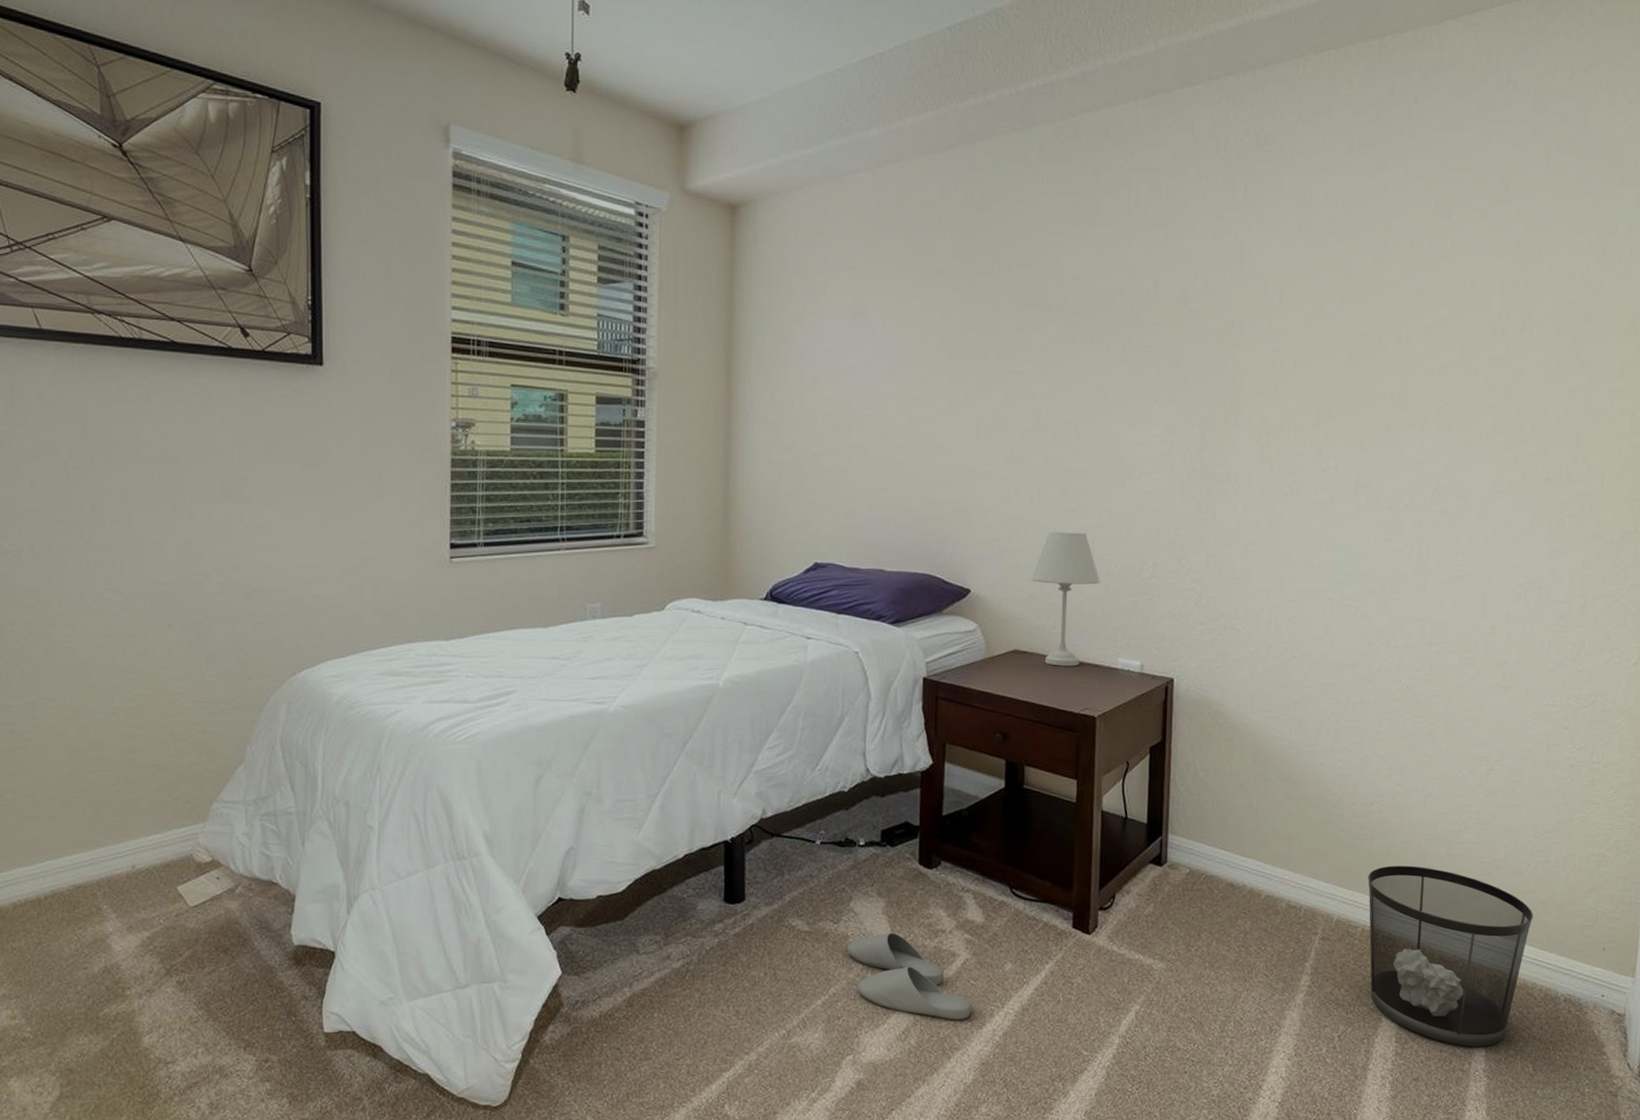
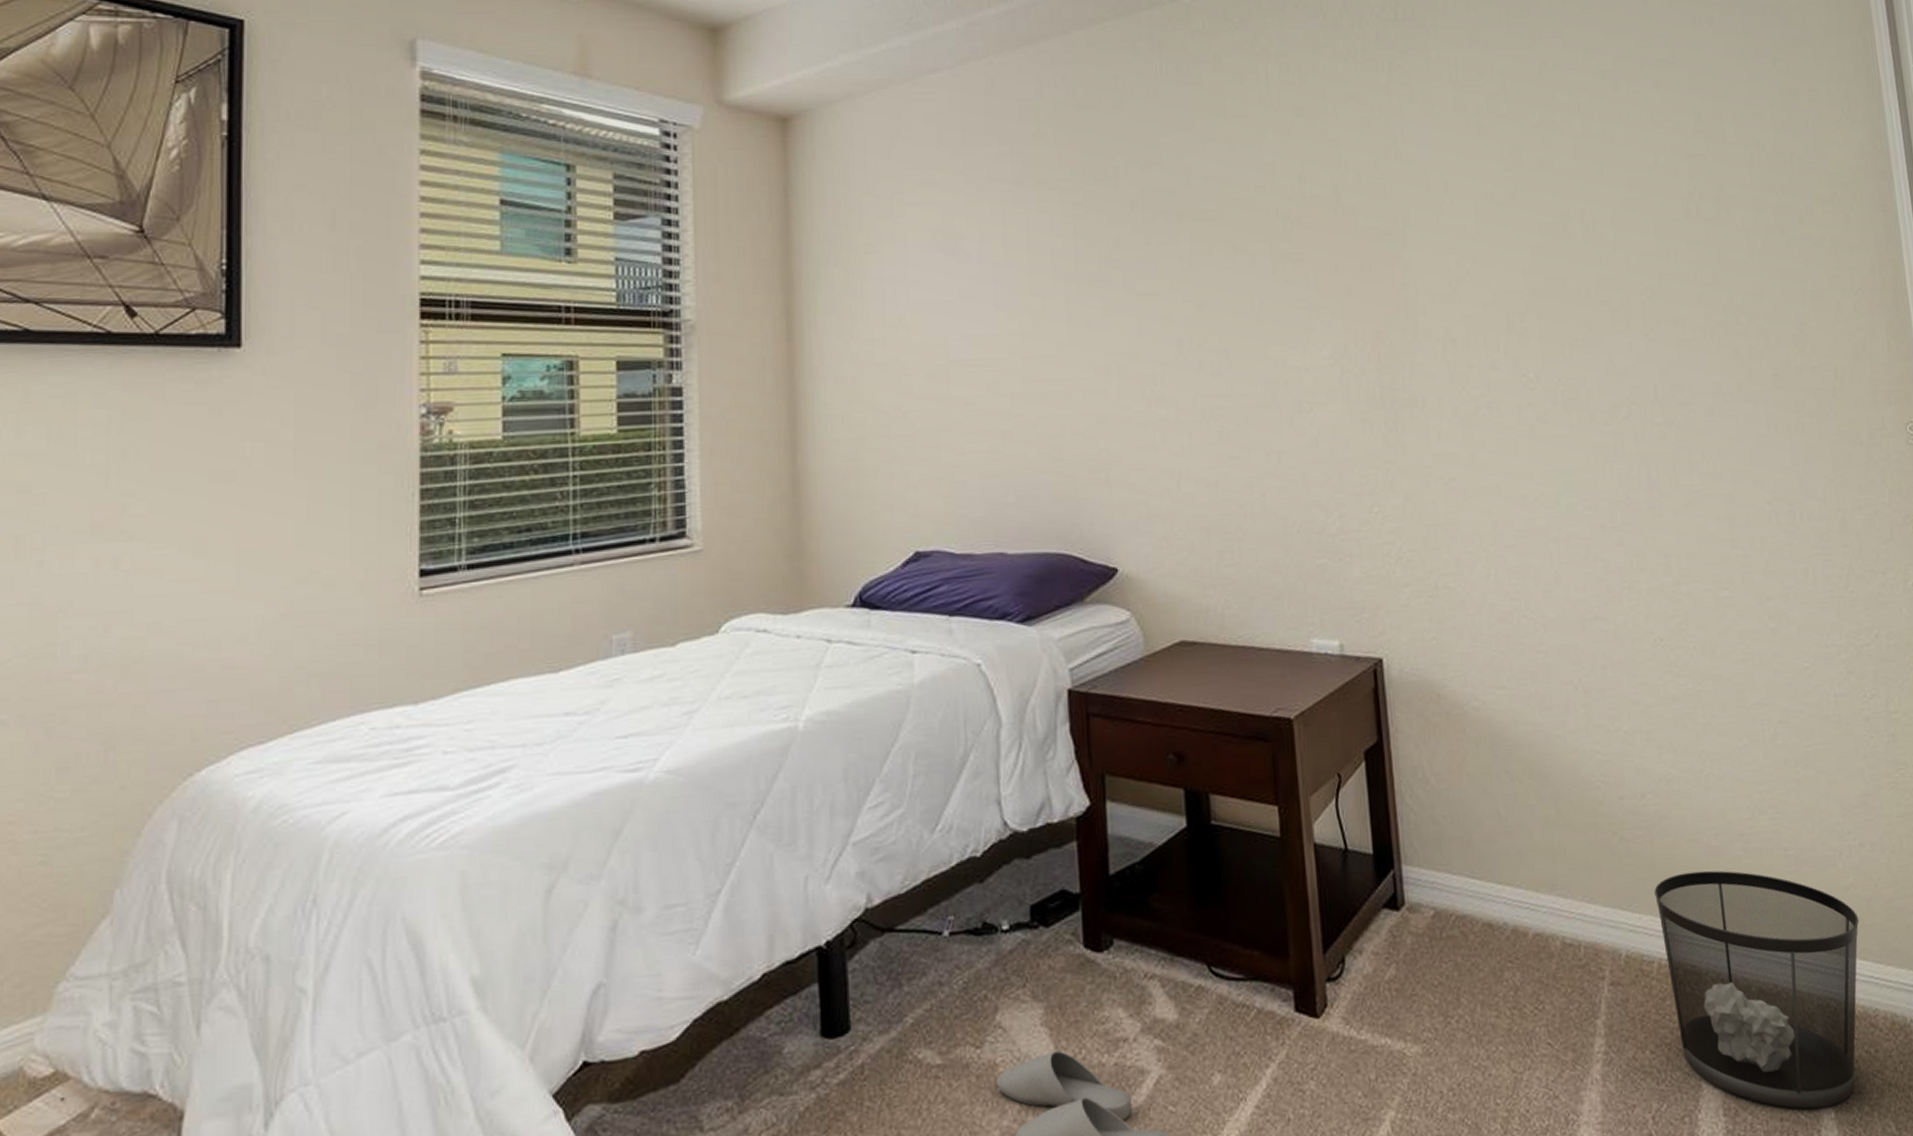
table lamp: present [1031,532,1100,667] -> none [1192,483,1278,657]

